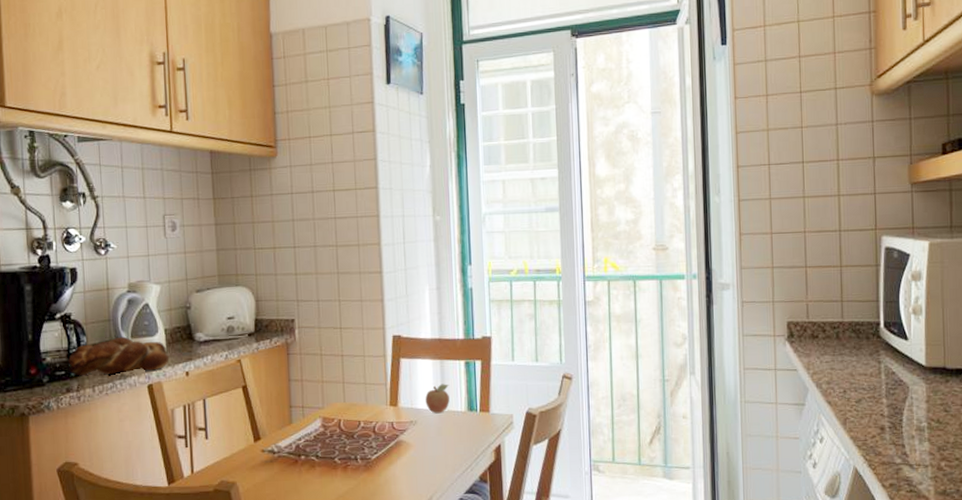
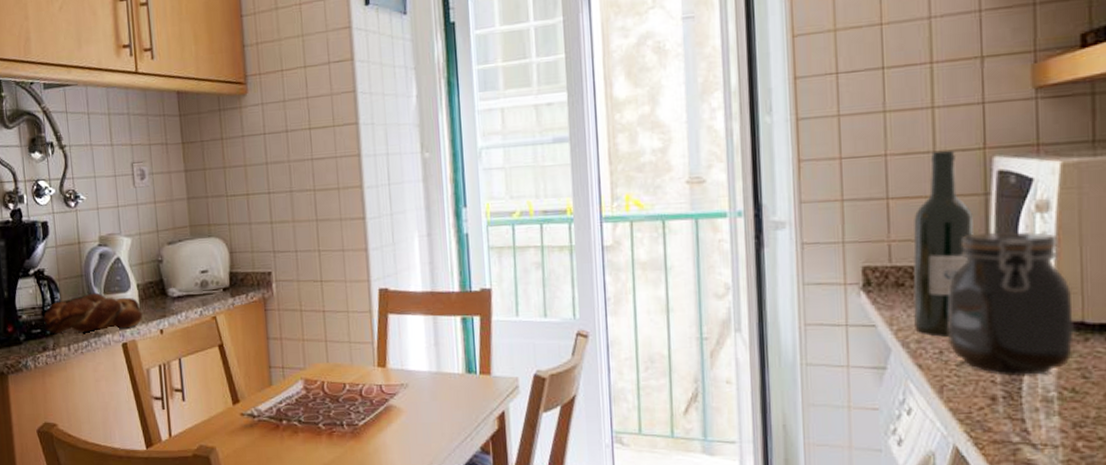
fruit: present [425,384,450,414] -> none [417,342,445,376]
wine bottle: none [824,229,869,379] -> present [912,150,975,336]
jar: none [849,295,938,410] -> present [947,231,1074,375]

